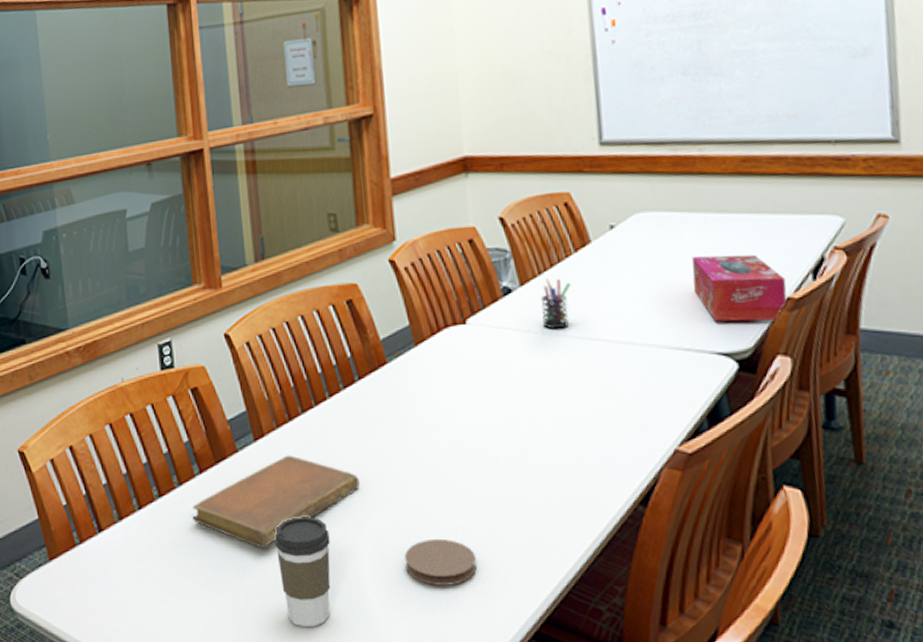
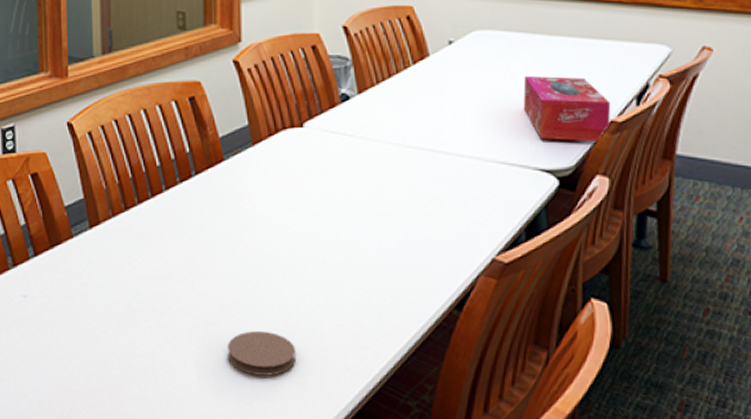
notebook: present [192,455,360,548] -> none [25,243,189,331]
coffee cup: present [274,517,331,627] -> none [103,303,157,408]
pen holder: present [540,278,571,329] -> none [376,88,407,137]

